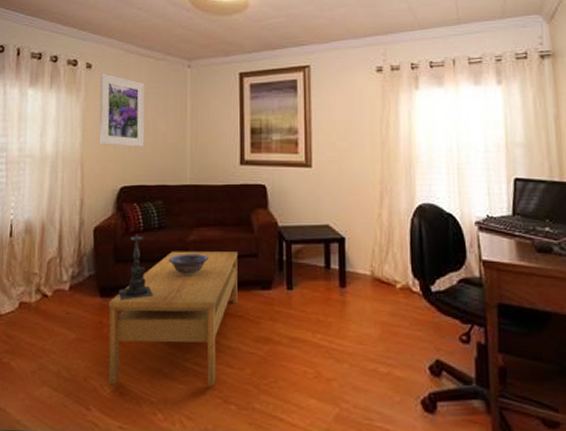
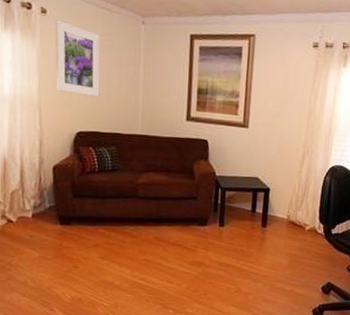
coffee table: present [108,251,238,386] -> none [68,190,181,296]
candle holder: present [118,234,153,300] -> none [76,174,107,228]
decorative bowl: present [169,254,209,276] -> none [121,193,156,212]

